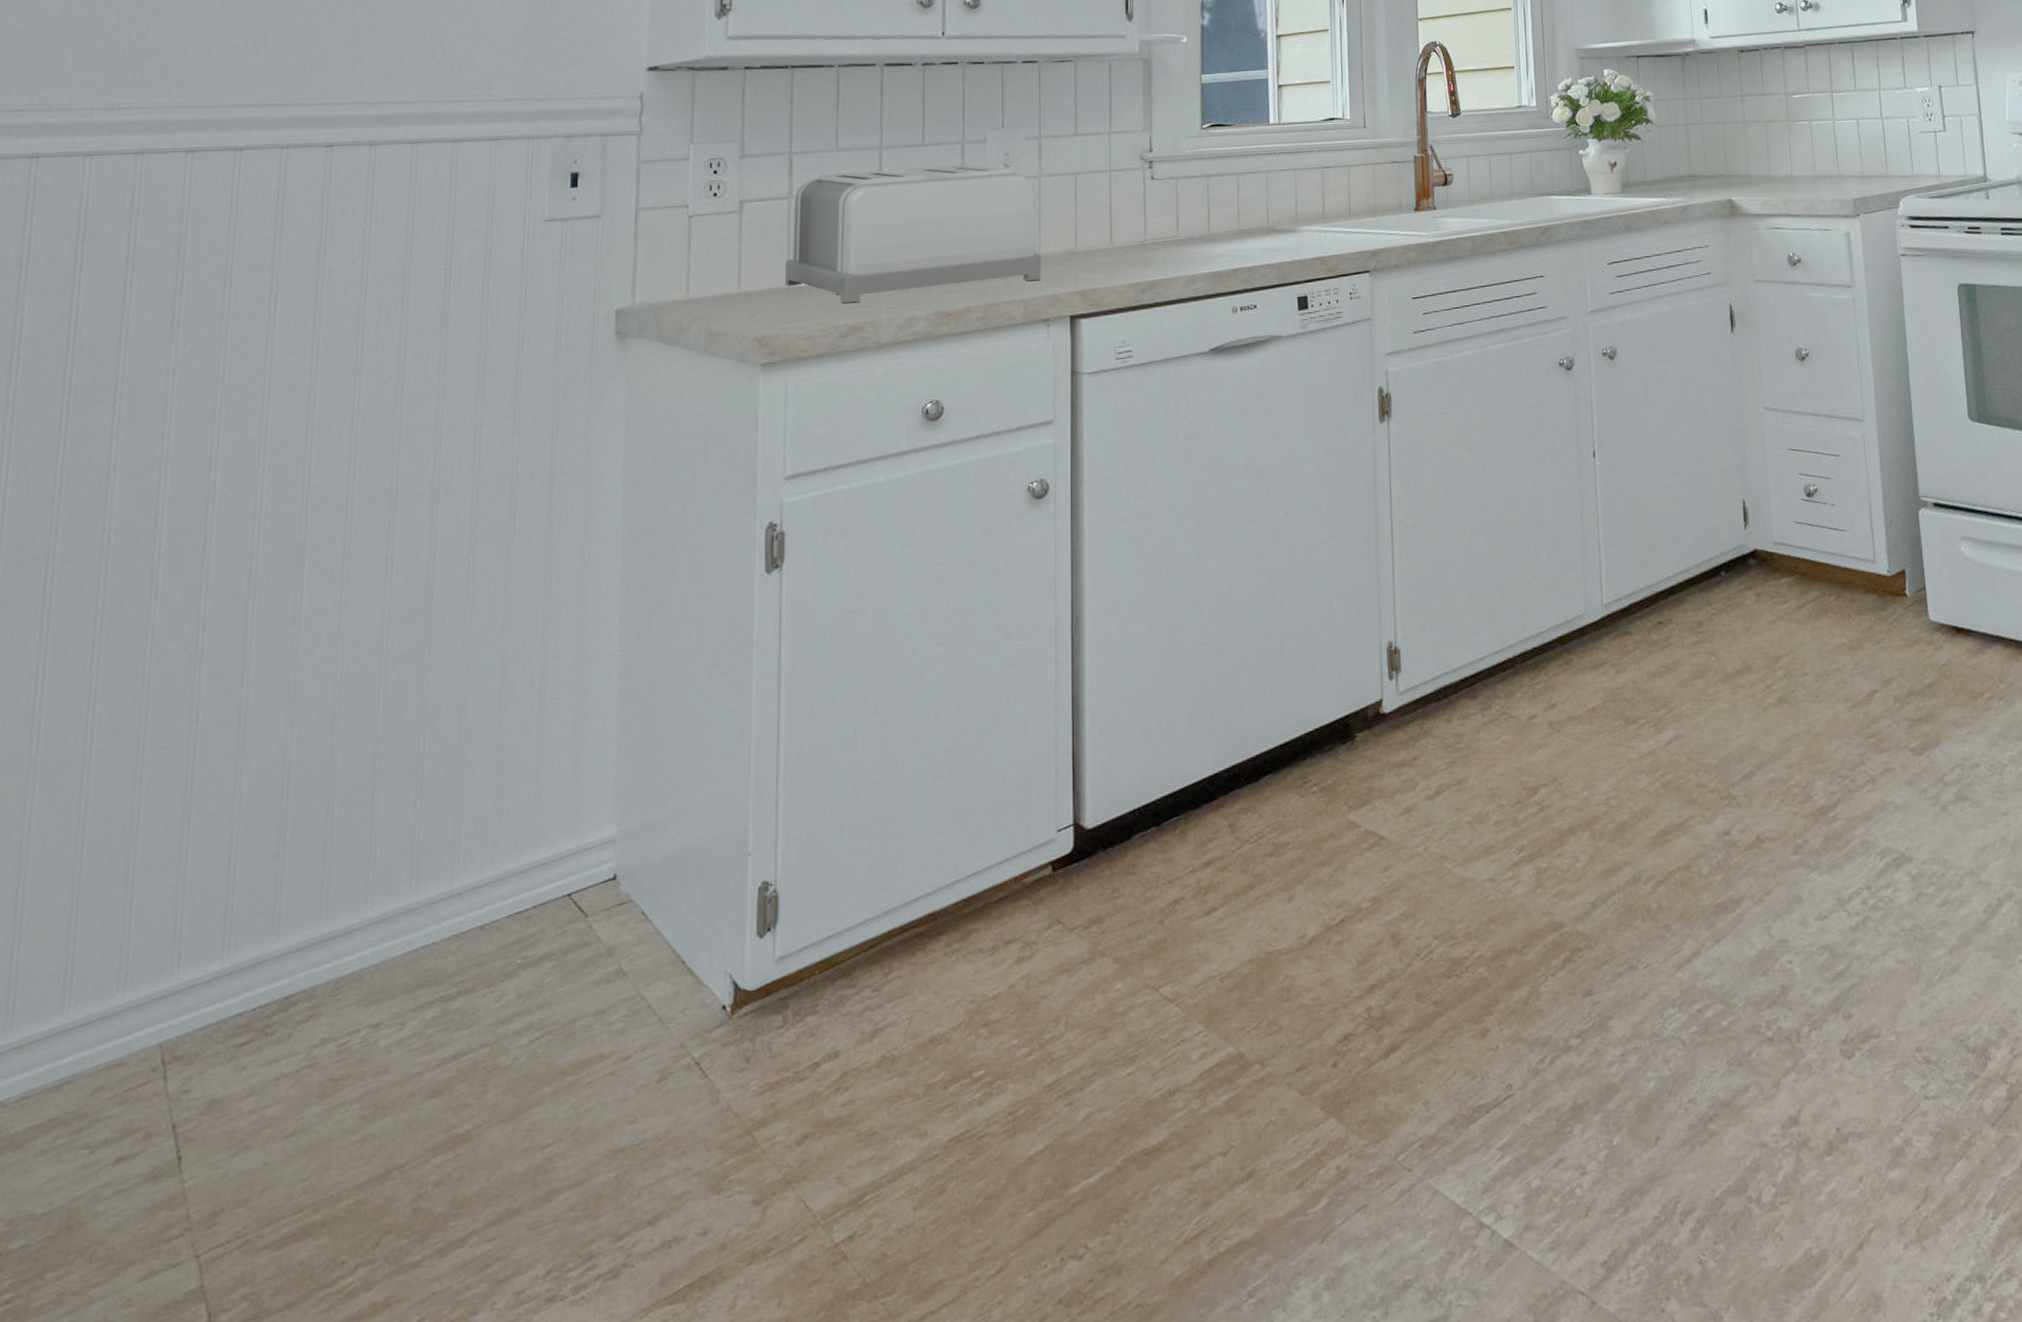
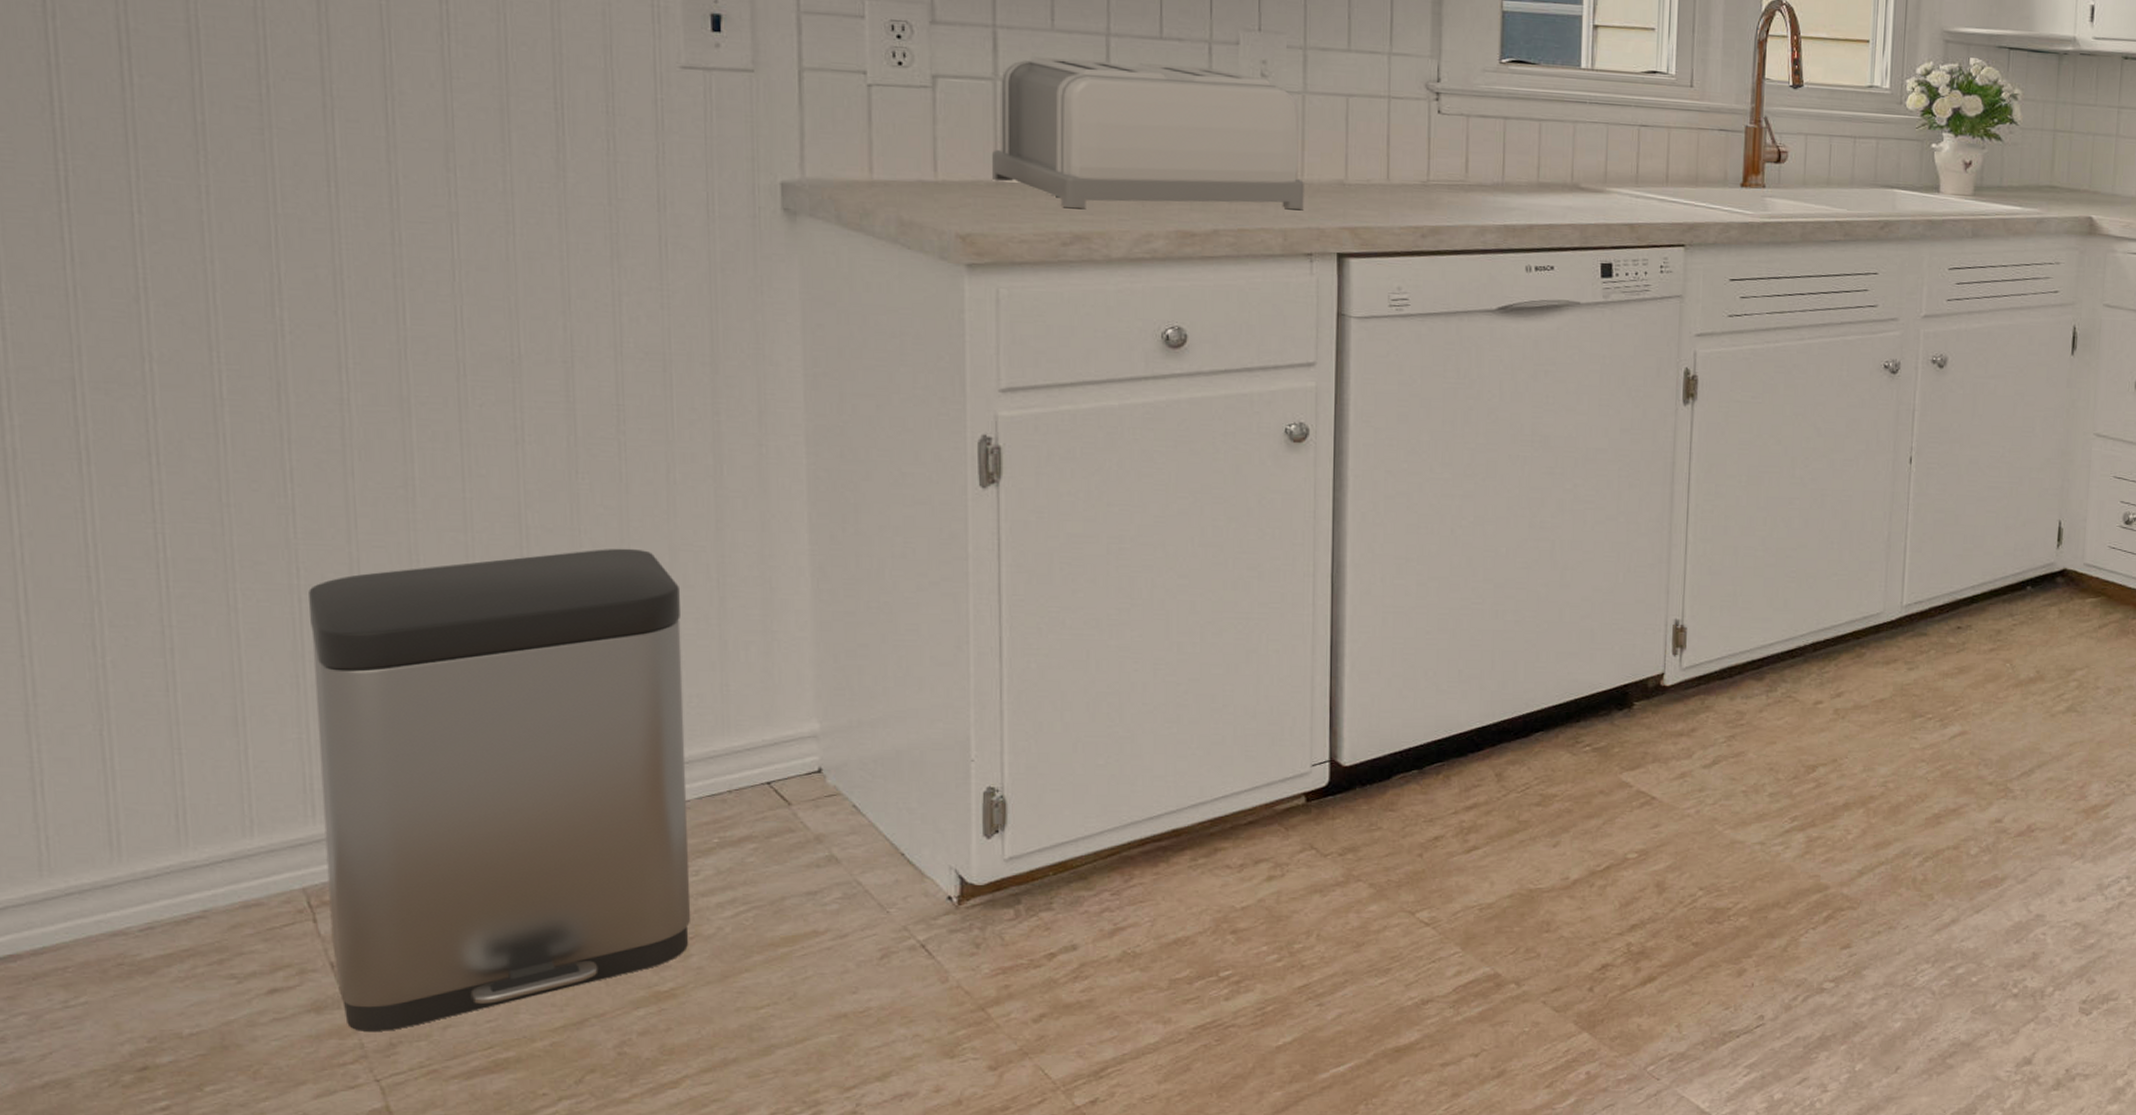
pedal bin: none [176,665,507,1200] -> present [309,548,691,1031]

